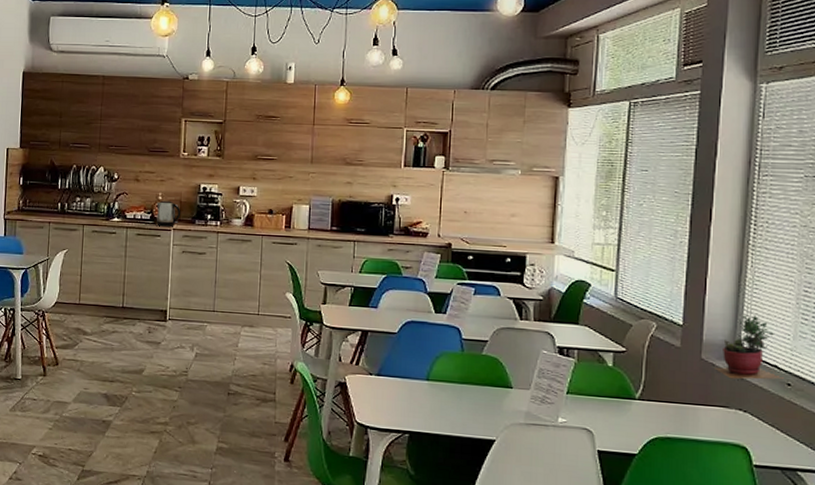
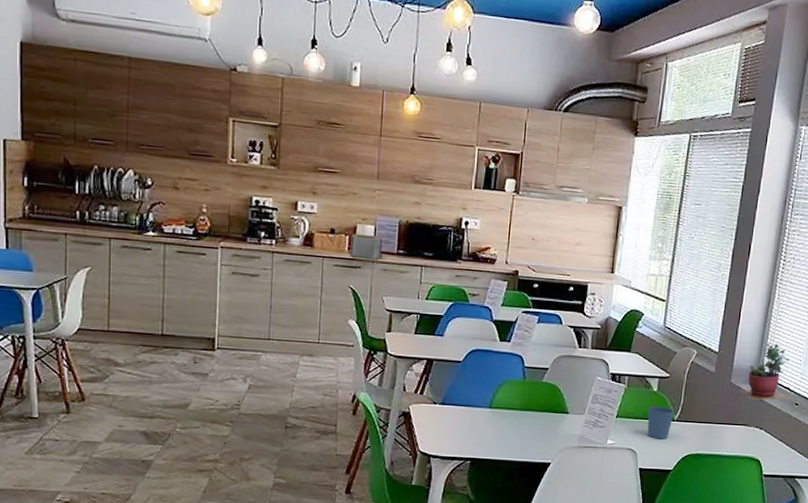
kettle: present [156,200,181,227] -> none [200,213,230,245]
toaster: none [287,213,318,237] -> present [350,234,384,261]
dixie cup: none [603,382,635,420] -> present [647,406,674,440]

